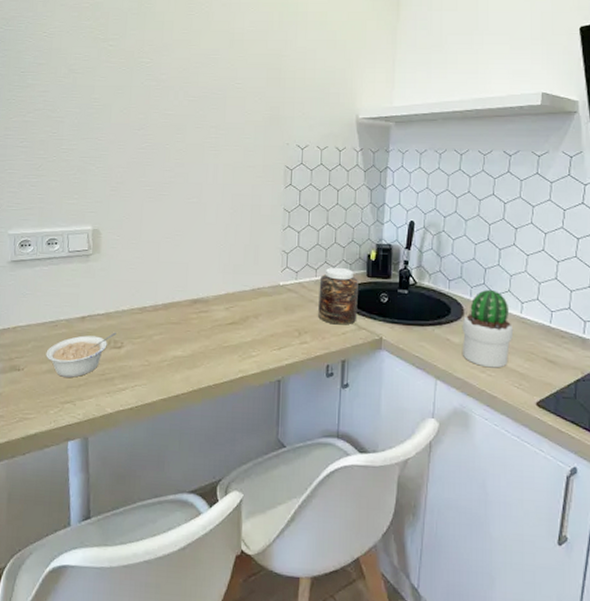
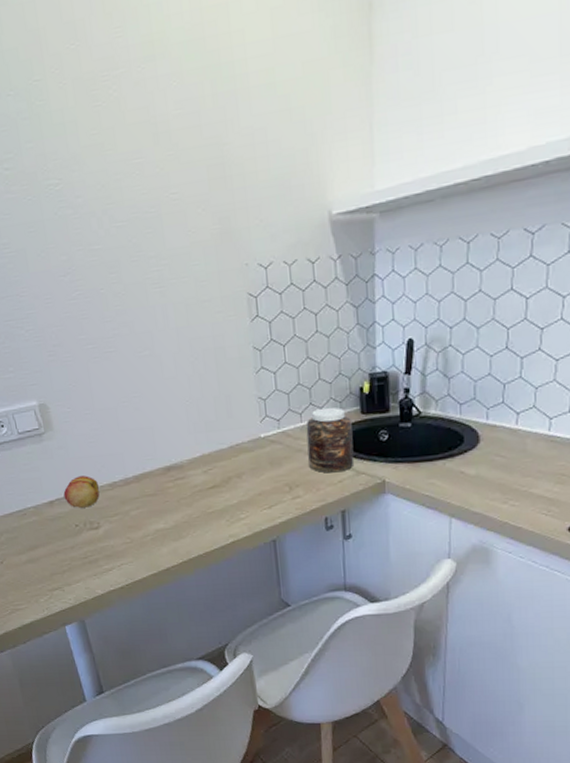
legume: present [46,332,117,378] -> none [21,512,90,565]
fruit: none [96,297,130,327] -> present [63,476,100,508]
potted cactus: present [462,289,514,368] -> none [478,407,541,497]

